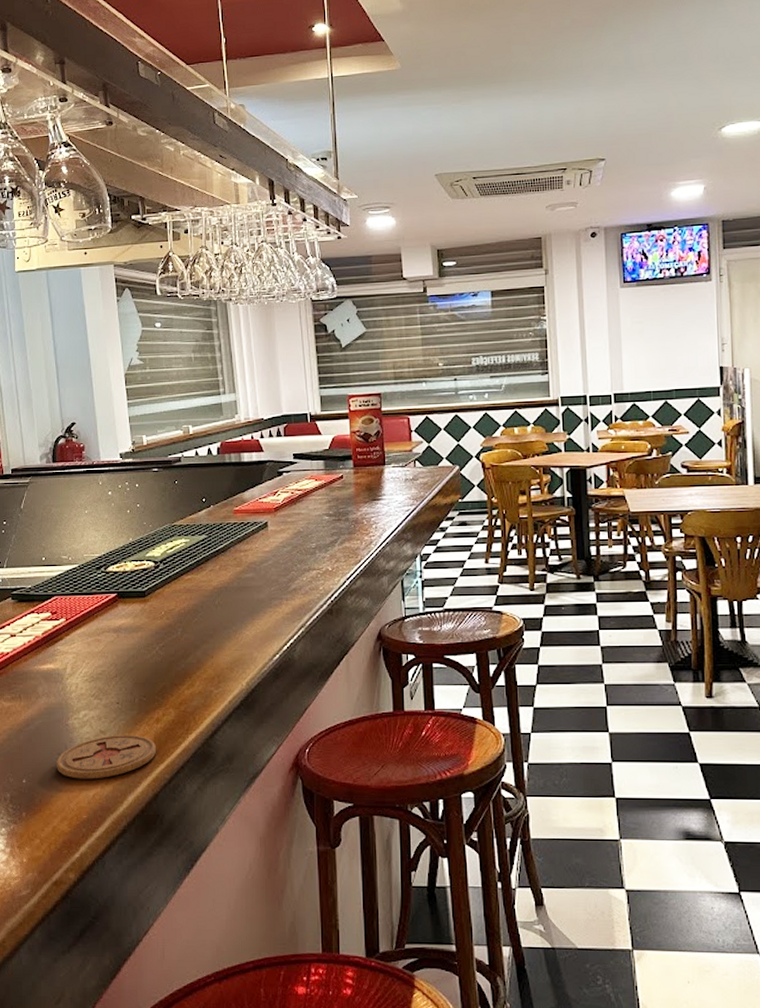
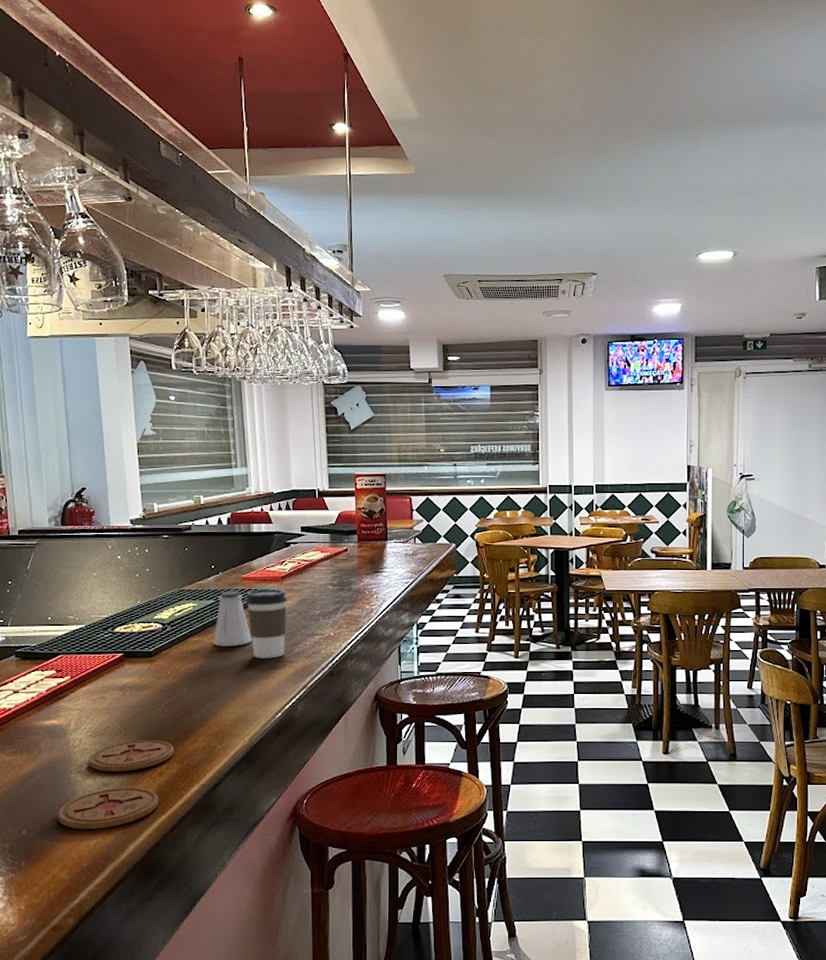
coaster: none [85,685,170,719] -> present [88,740,174,772]
saltshaker: none [207,525,247,584] -> present [213,591,252,646]
coffee cup: none [239,522,282,596] -> present [246,589,288,659]

